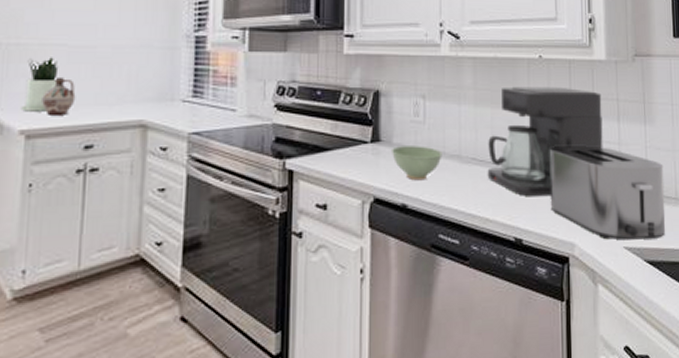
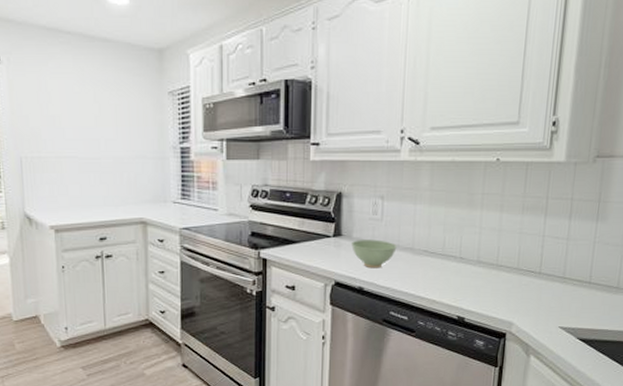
planter: present [21,57,59,112] -> none [48,168,74,211]
ceramic jug: present [42,76,76,115] -> none [63,183,89,214]
coffee maker: present [487,86,603,197] -> none [437,187,556,284]
toaster: present [549,145,666,241] -> none [493,240,610,321]

